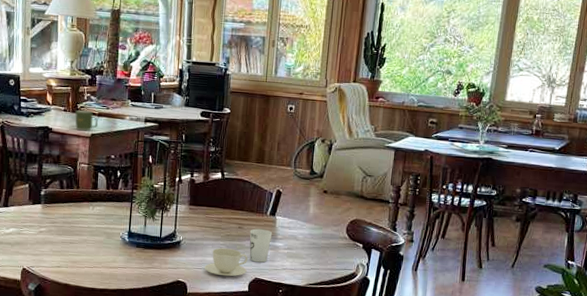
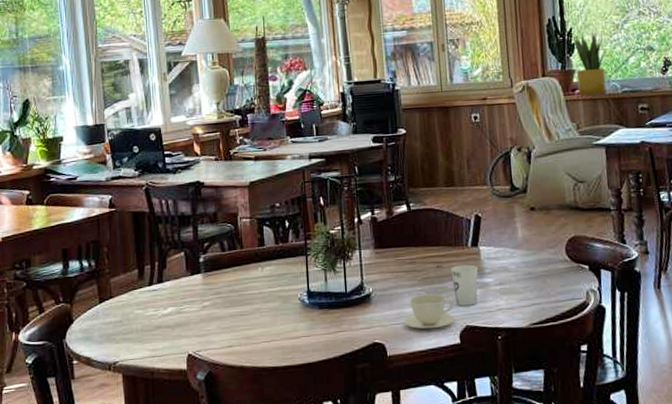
mug: present [75,110,98,131] -> none [228,155,256,181]
planter: none [381,49,413,106] -> present [572,30,608,96]

